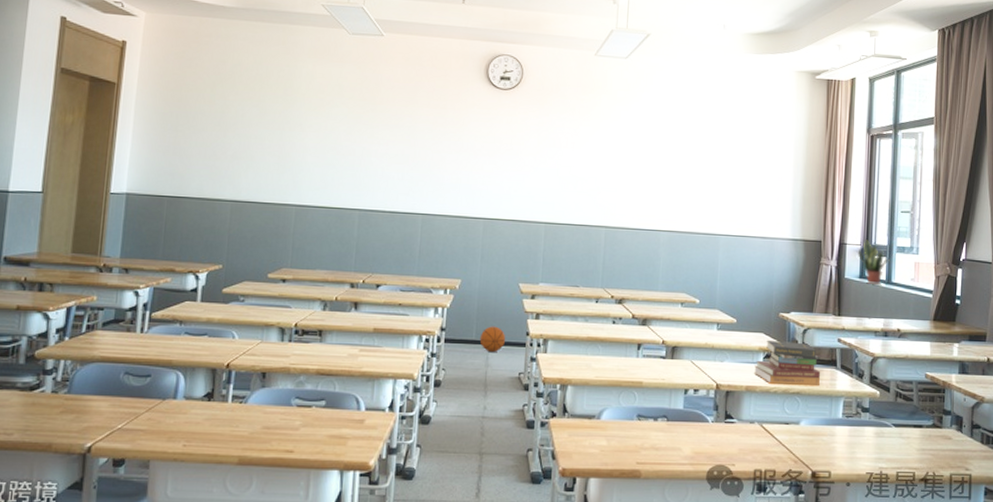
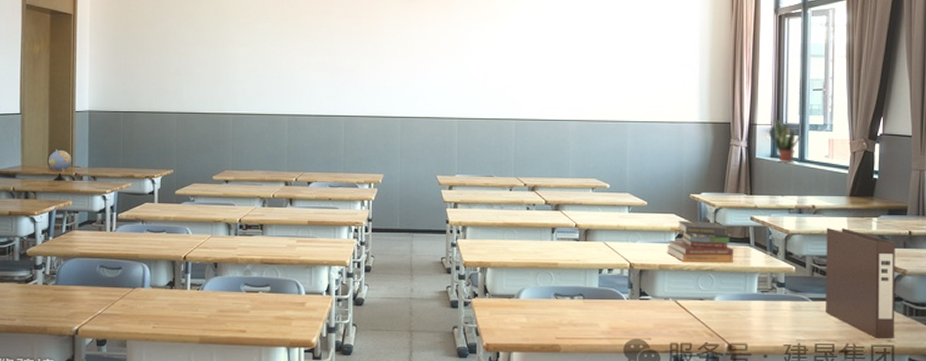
globe: none [70,234,101,272] -> present [47,148,71,181]
basketball: present [479,326,506,353] -> none [403,216,428,240]
binder: none [908,351,975,467] -> present [826,227,895,338]

